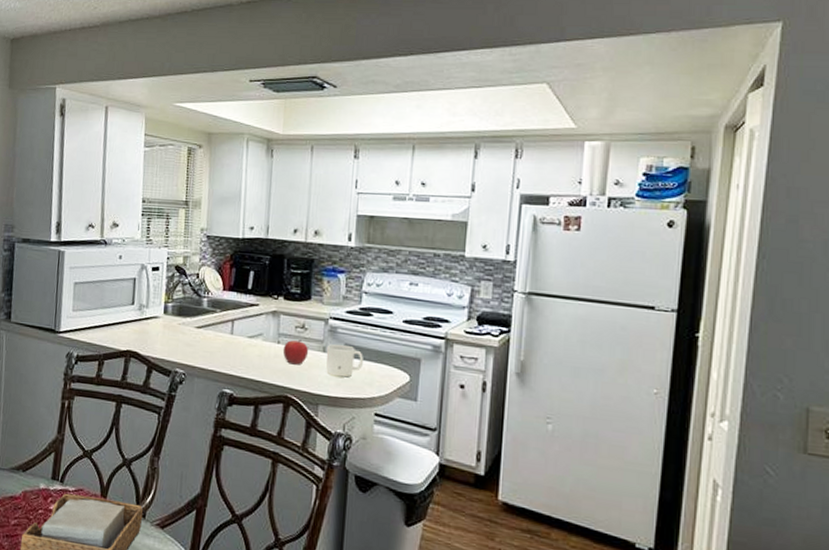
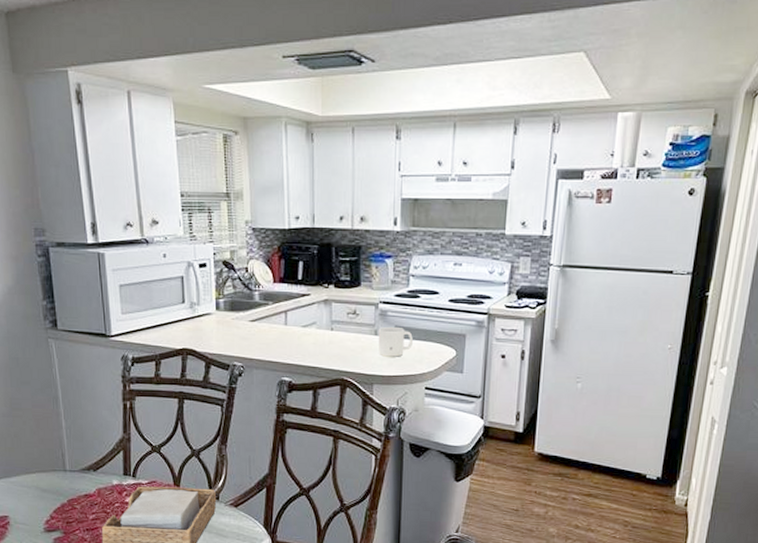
fruit: present [282,340,309,365] -> none [336,325,362,349]

